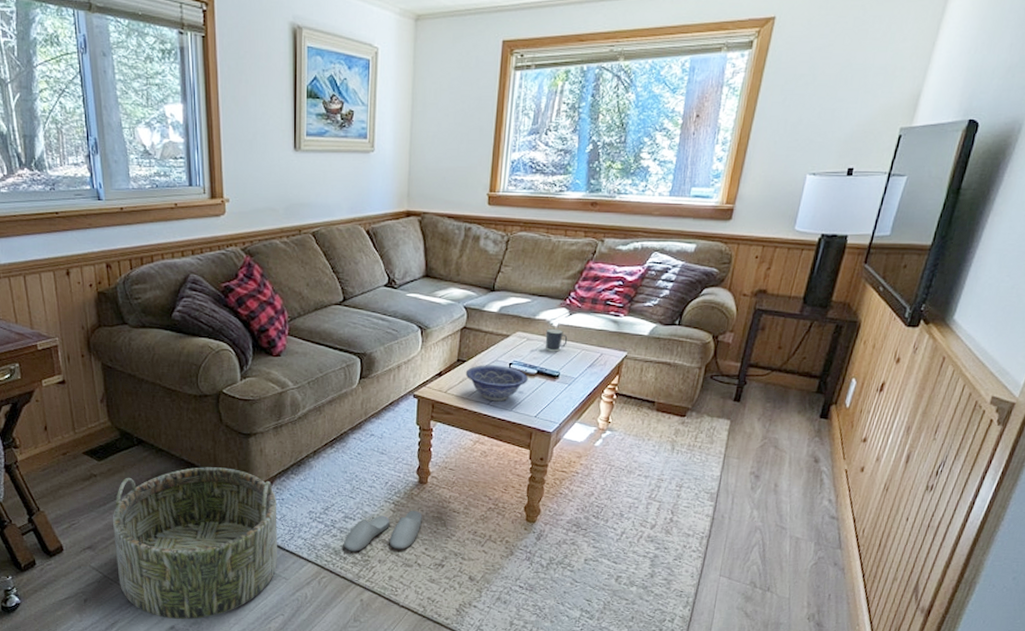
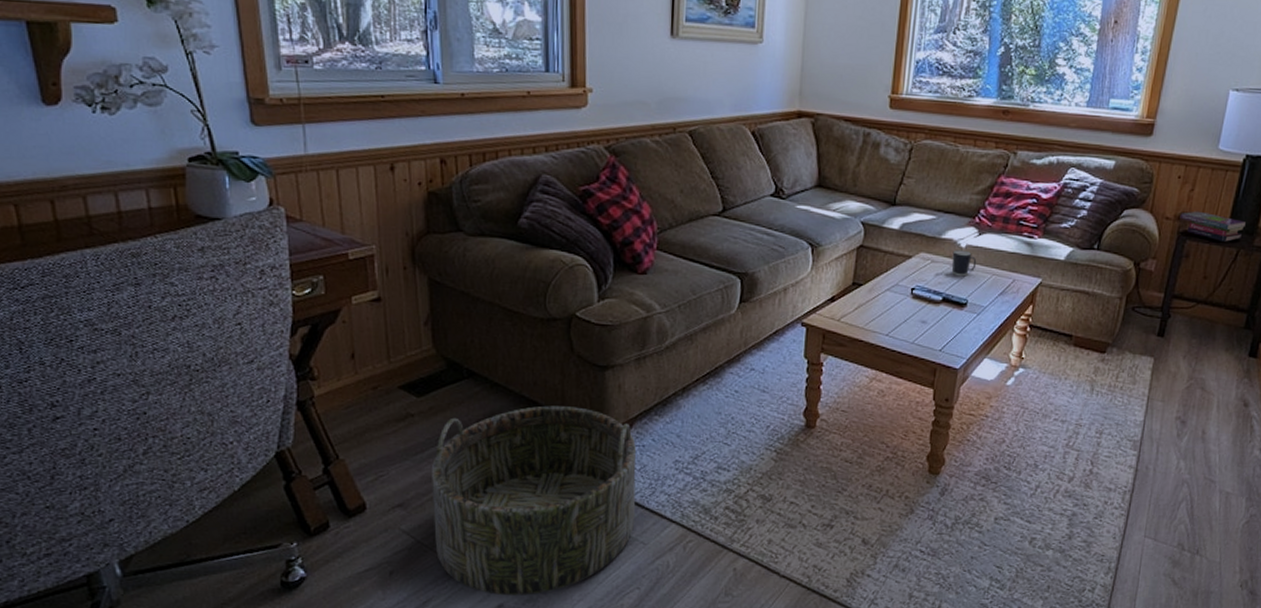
slippers: present [343,511,422,552] -> none [714,460,809,510]
decorative bowl: present [465,365,528,402] -> none [861,289,933,333]
books: none [757,287,820,315] -> present [1180,211,1246,242]

